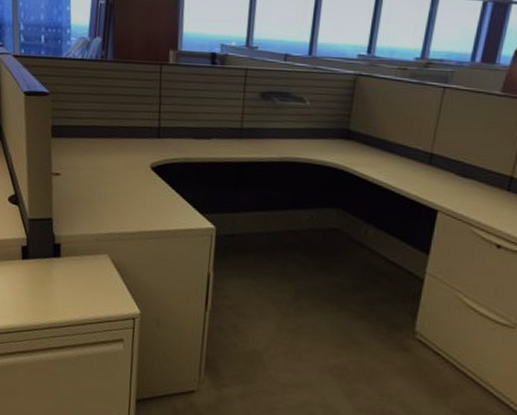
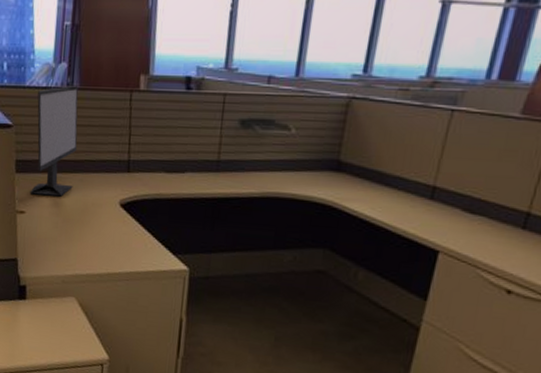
computer monitor: none [65,58,112,160] -> present [29,86,78,197]

